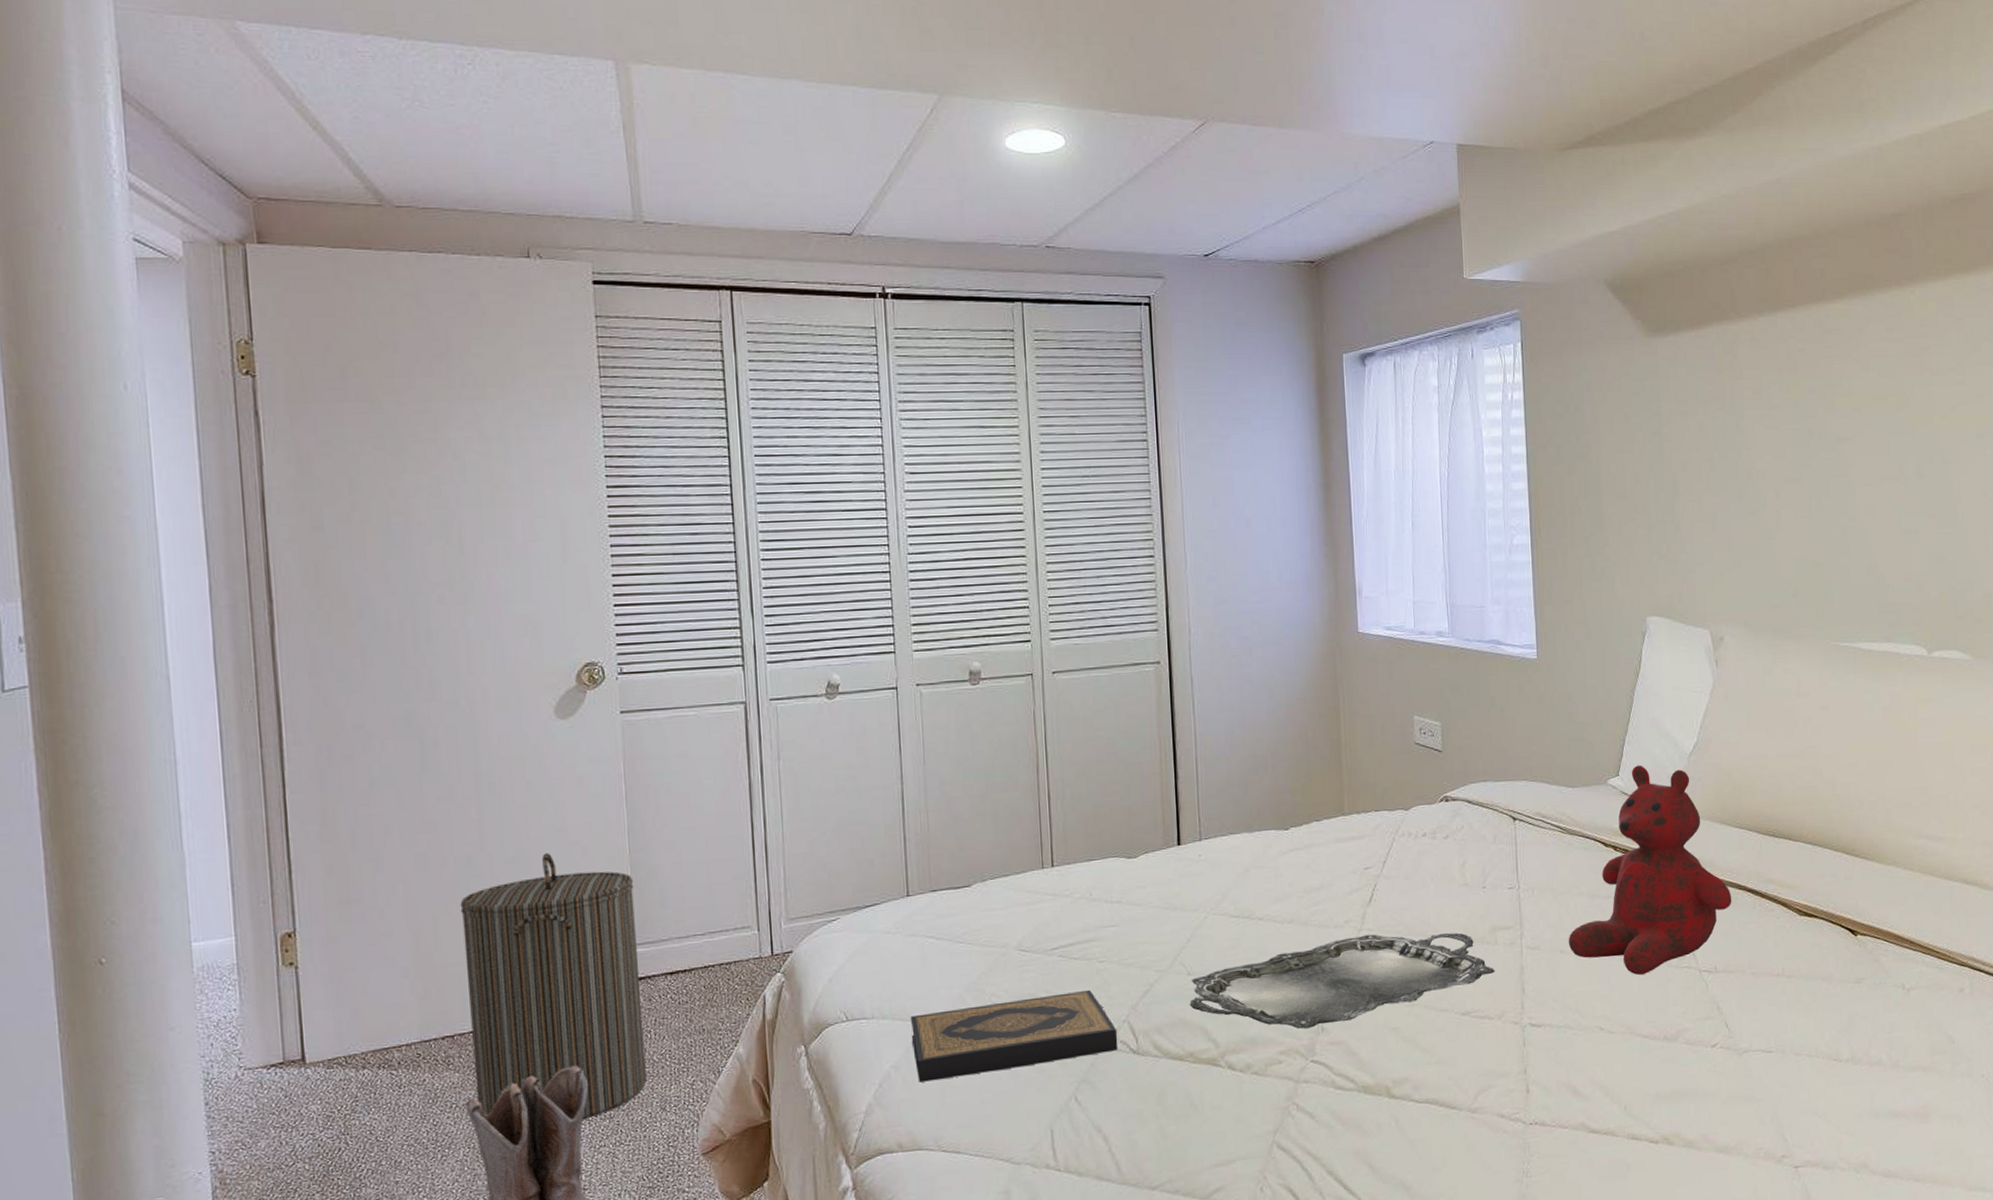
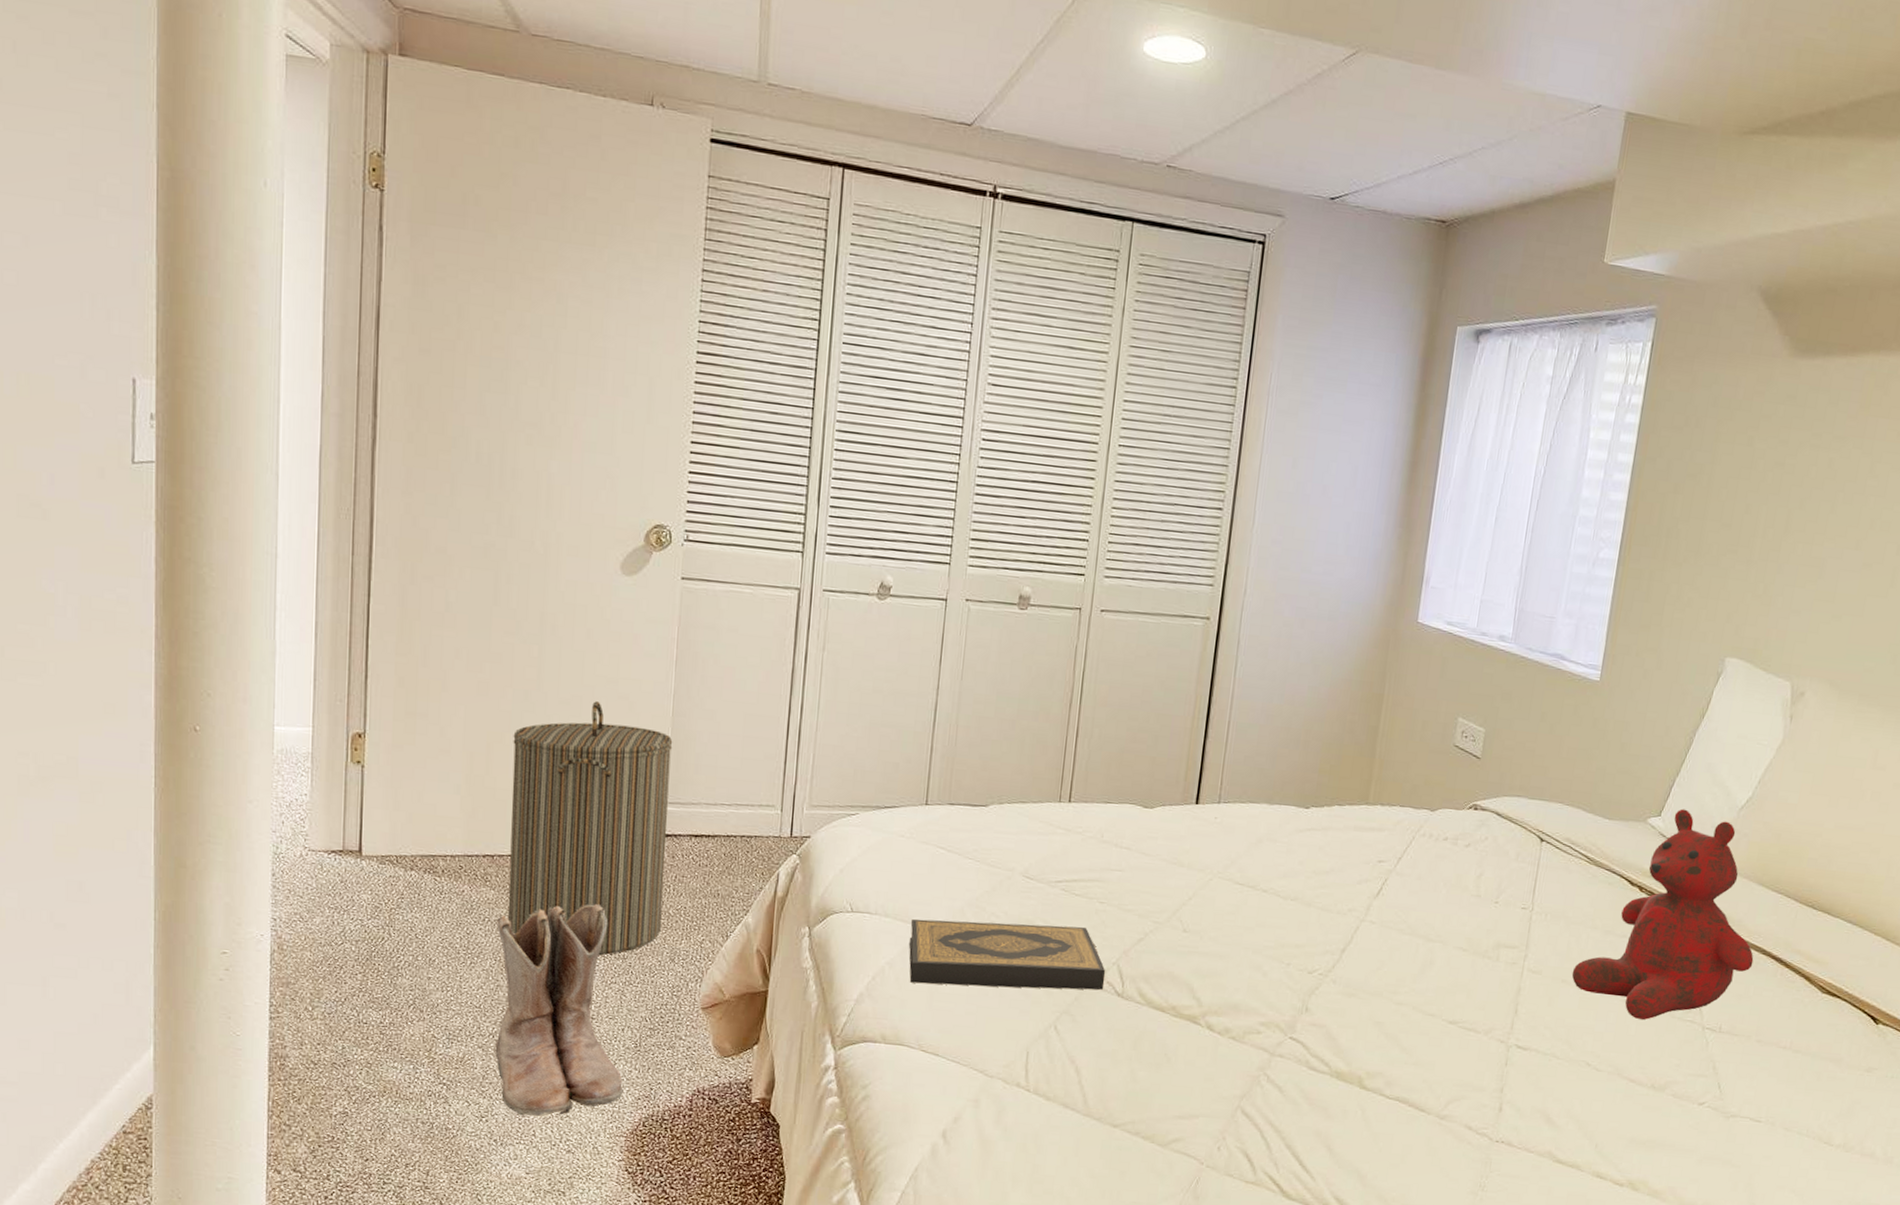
serving tray: present [1189,933,1495,1029] -> none [1180,925,1491,1006]

